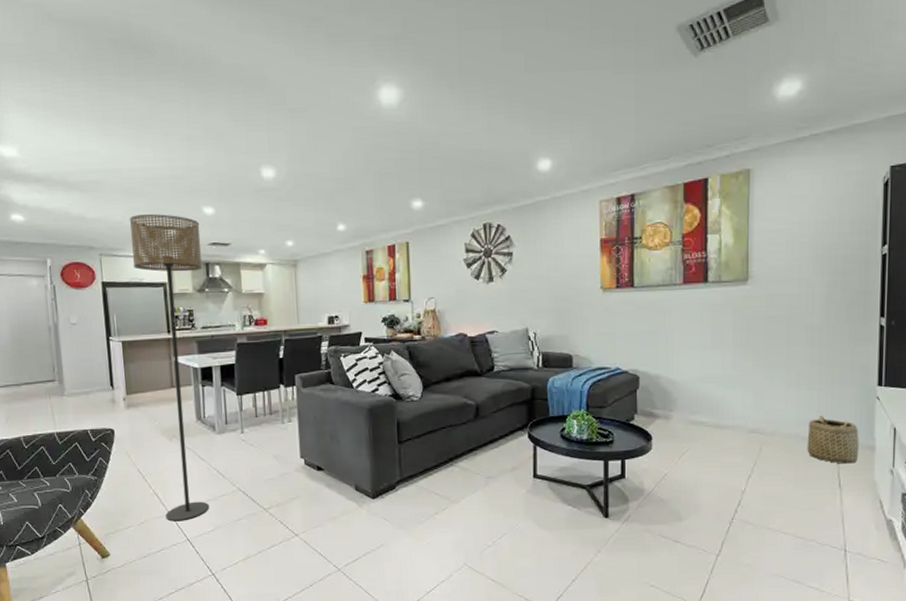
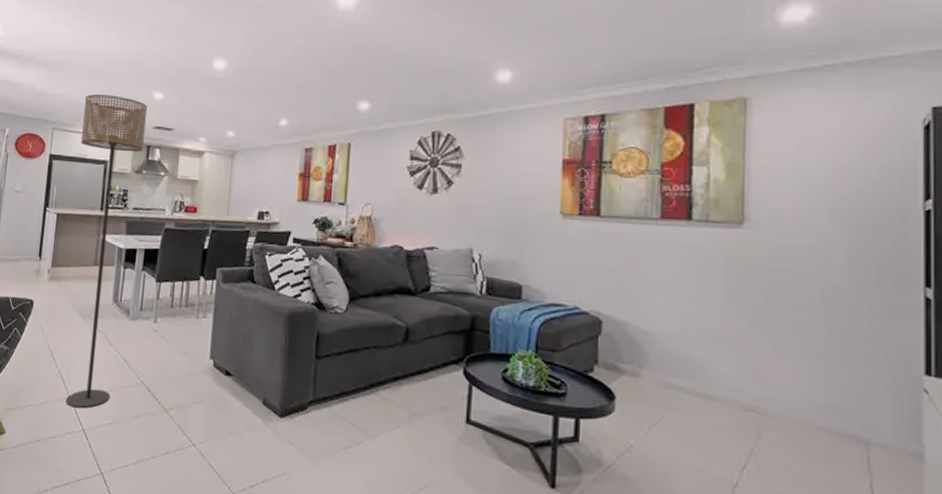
basket: present [807,416,859,464] -> none [824,402,900,474]

